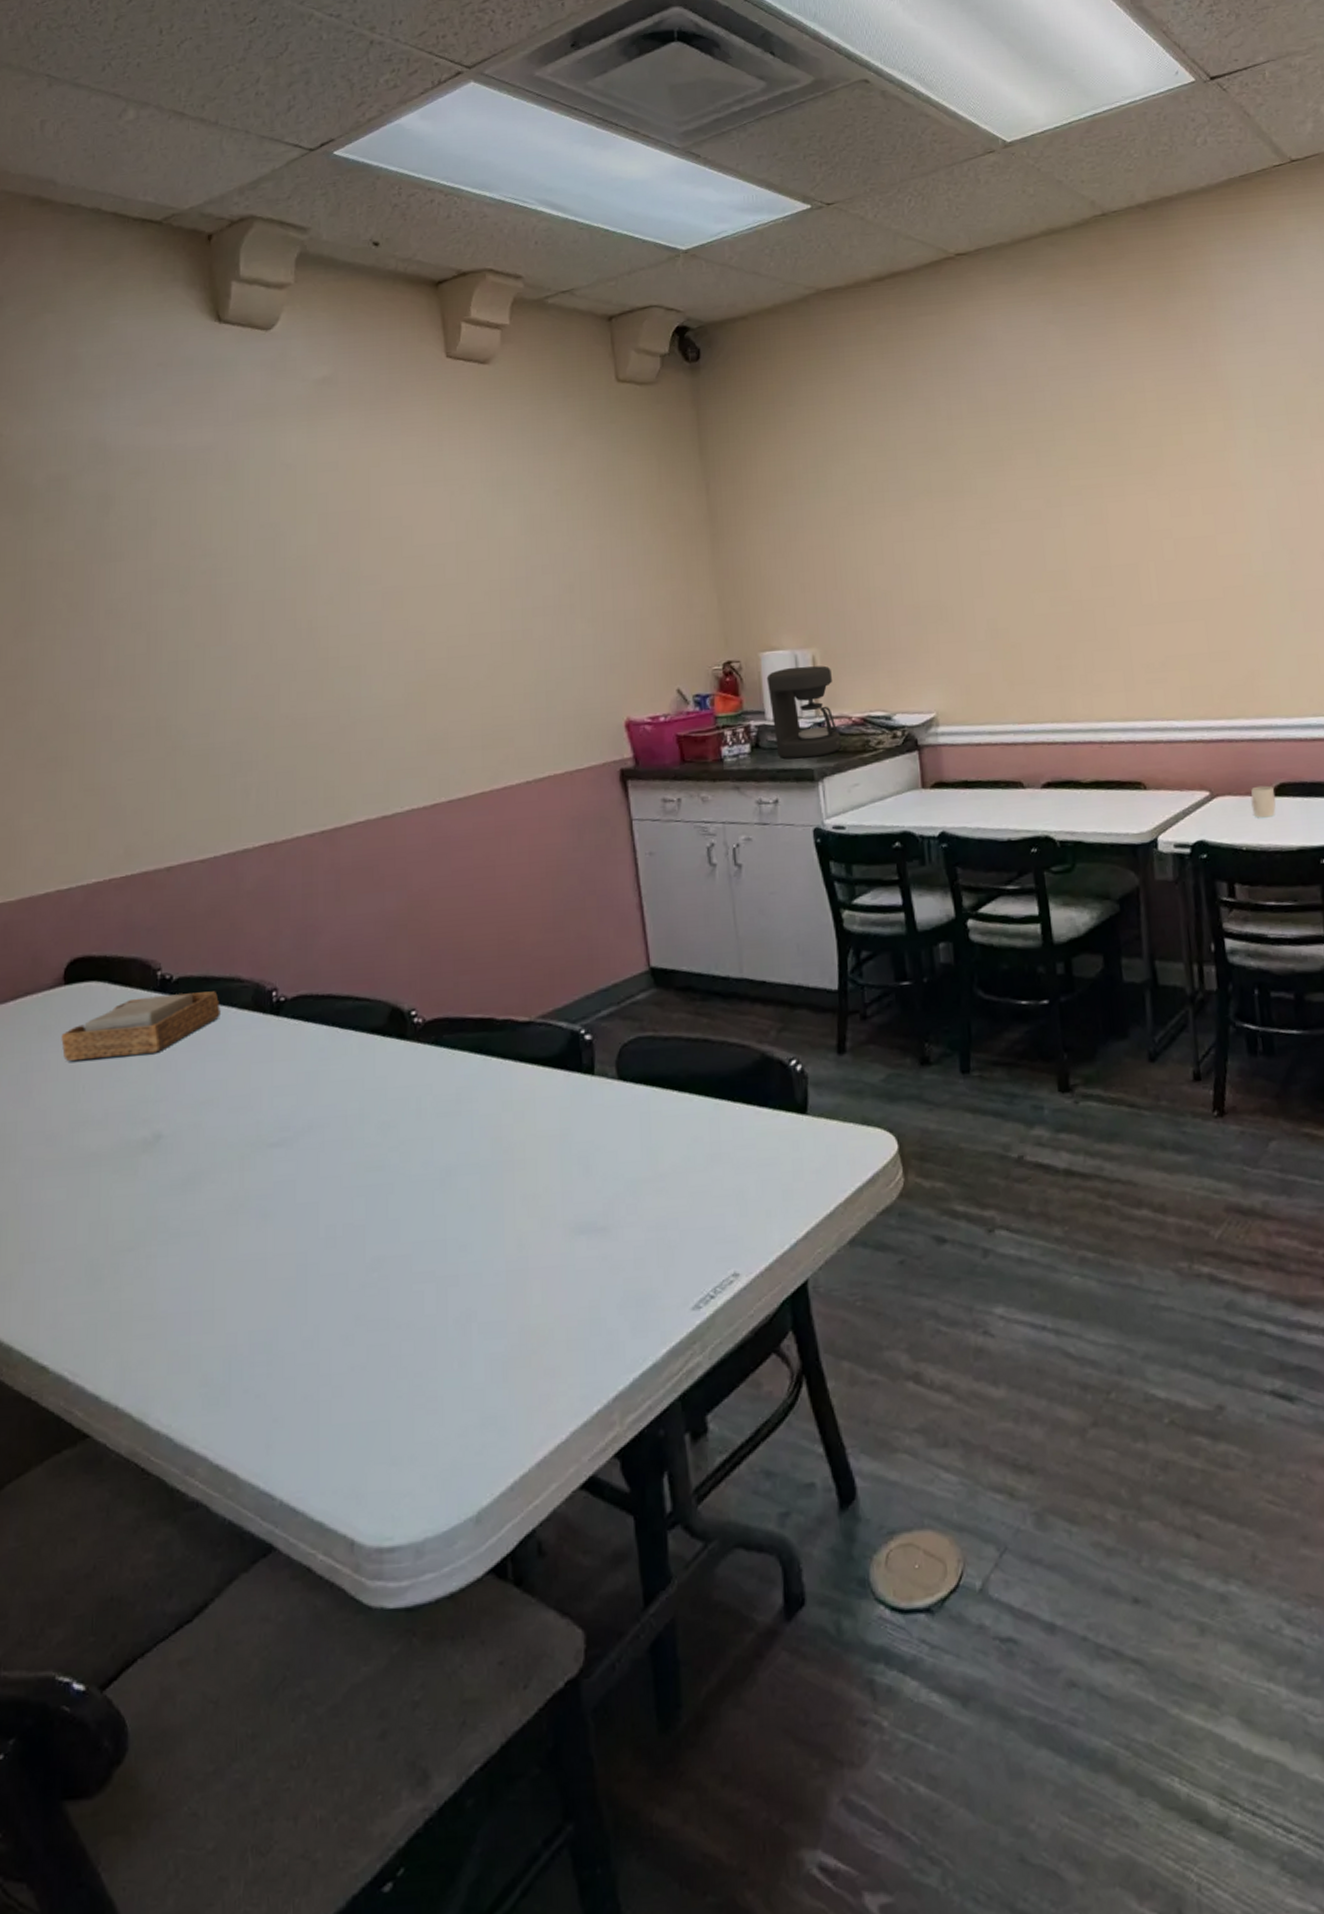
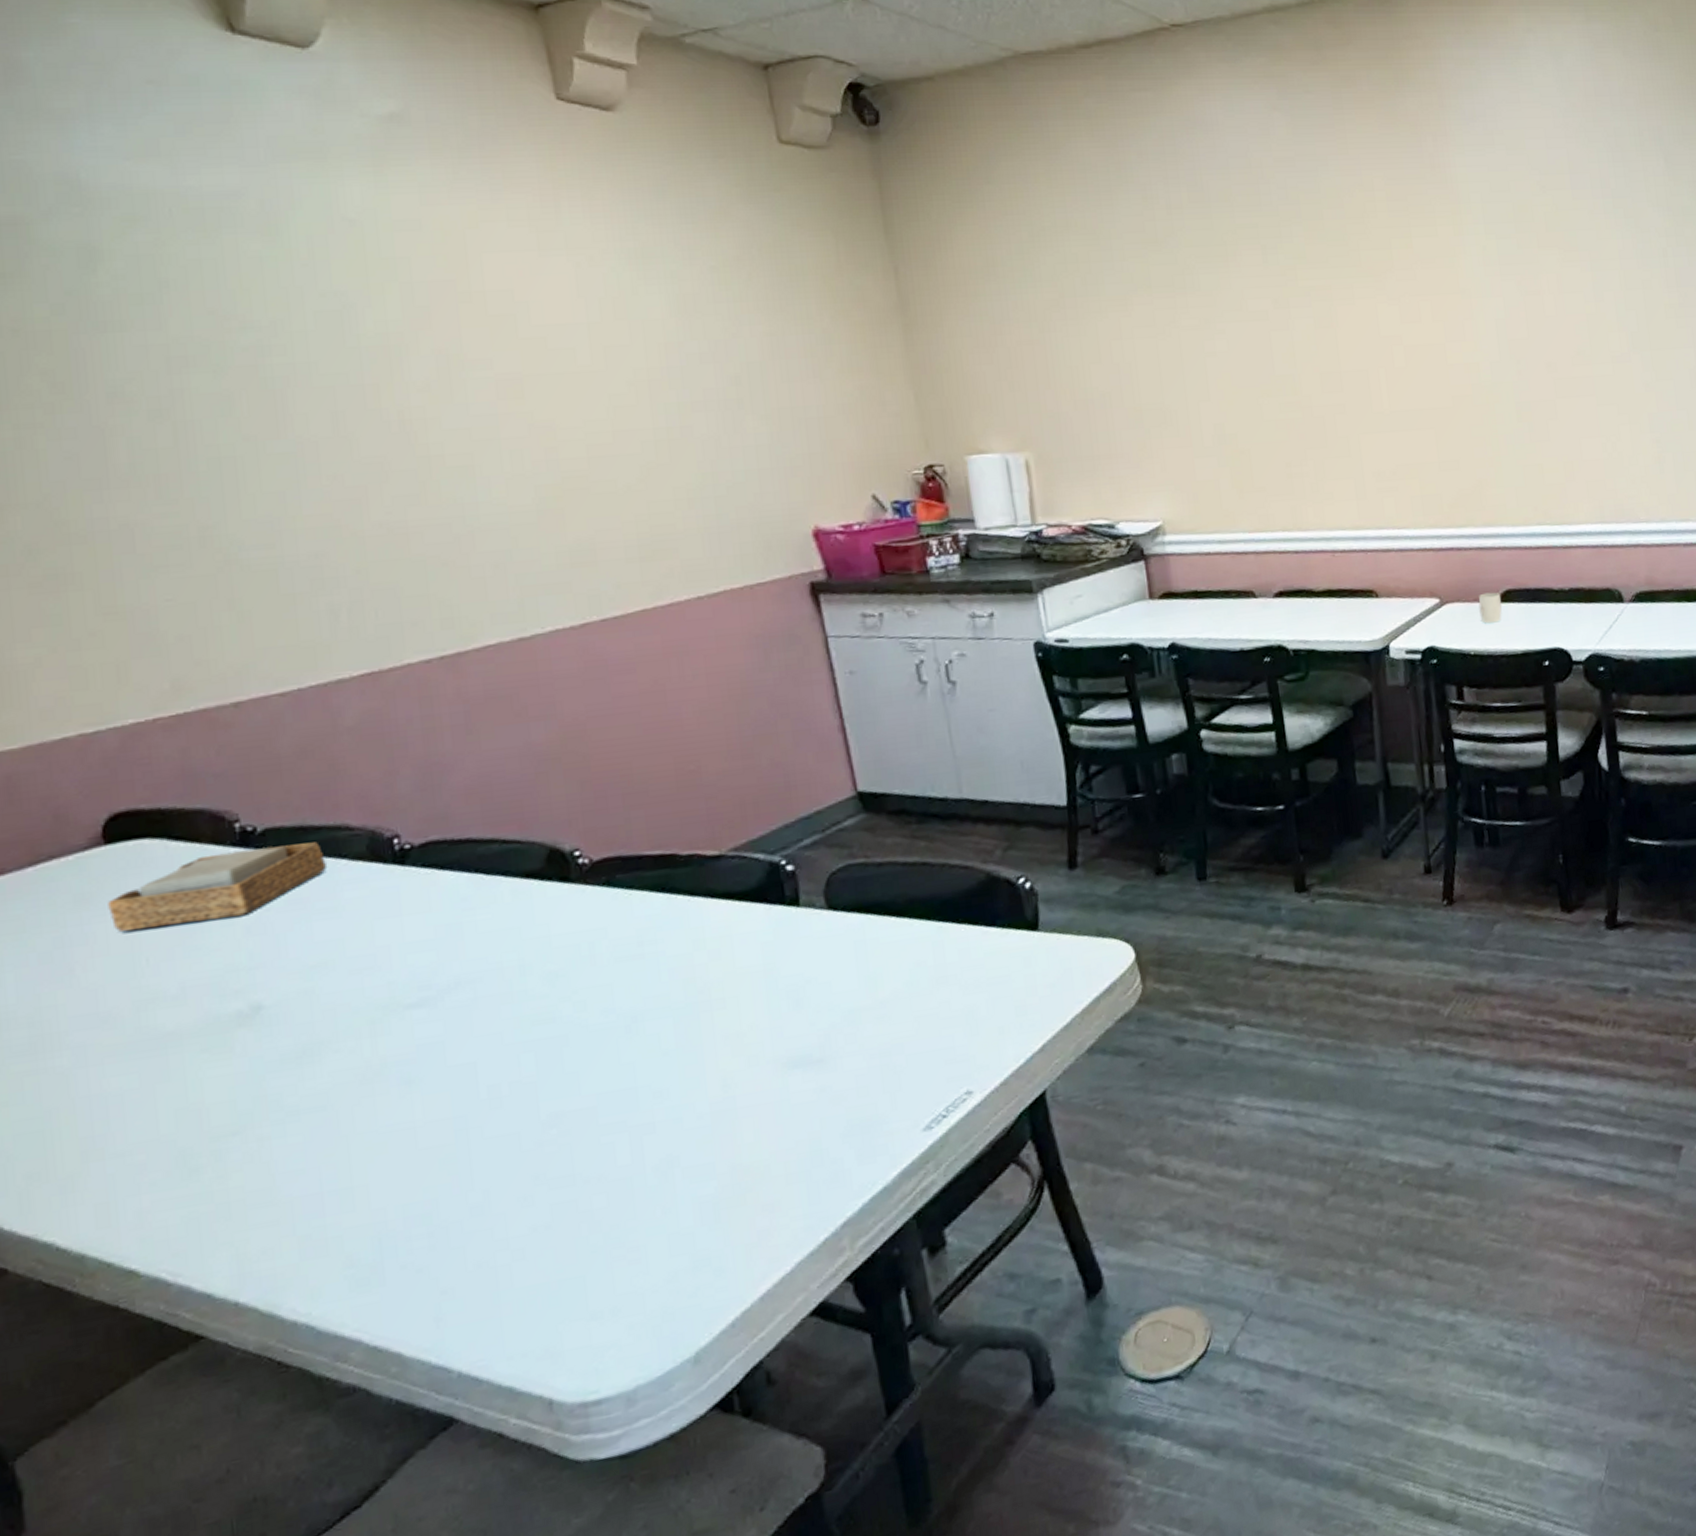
coffee maker: present [766,665,842,759] -> none [974,470,1062,570]

